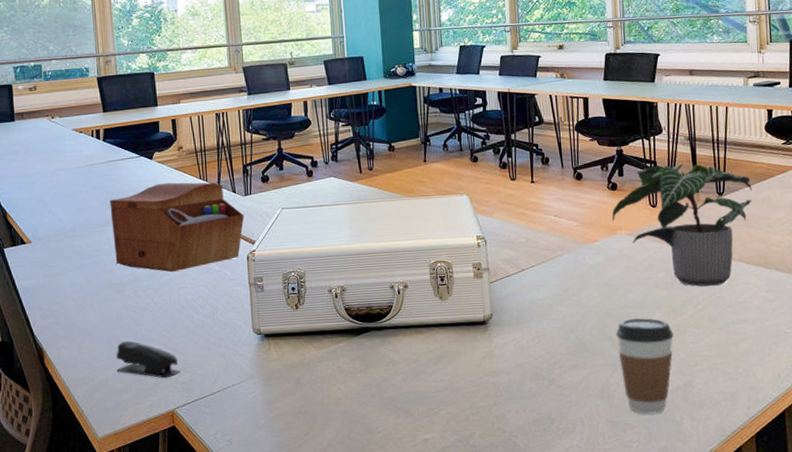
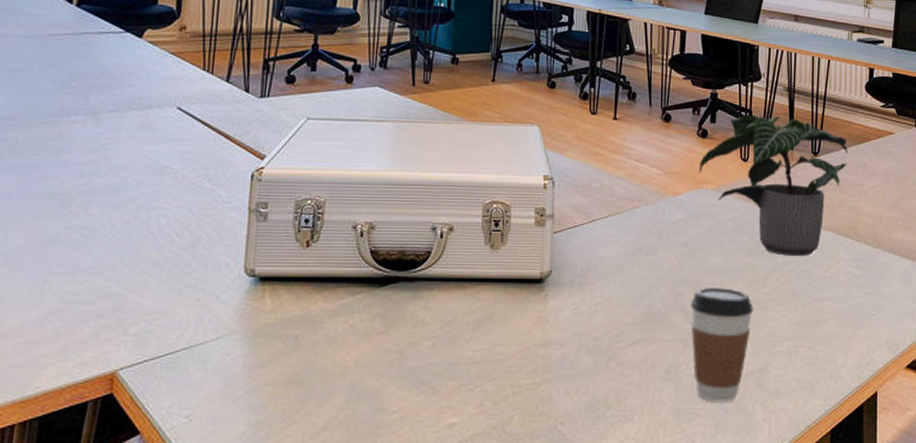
sewing box: present [109,182,244,273] -> none [66,69,256,187]
stapler: present [116,340,180,379] -> none [40,273,134,328]

